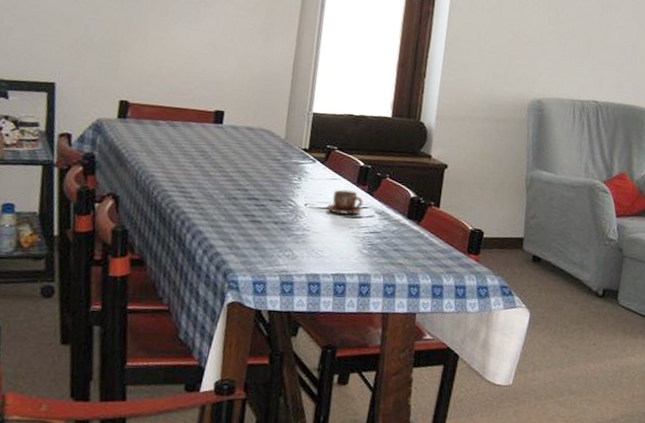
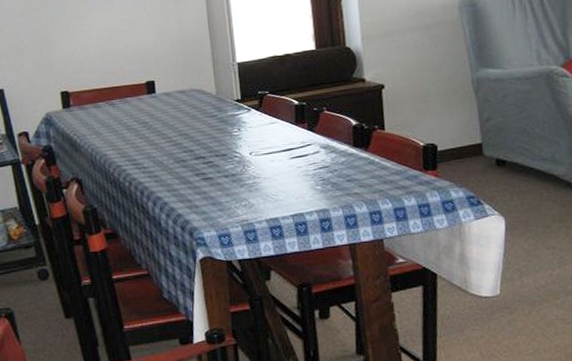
cup: present [326,189,364,215] -> none [270,130,307,157]

